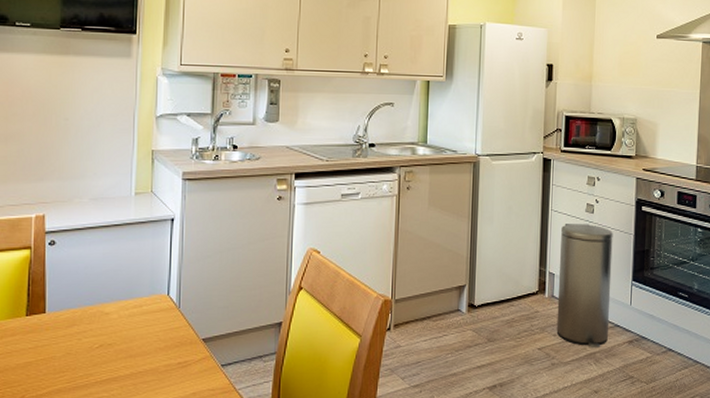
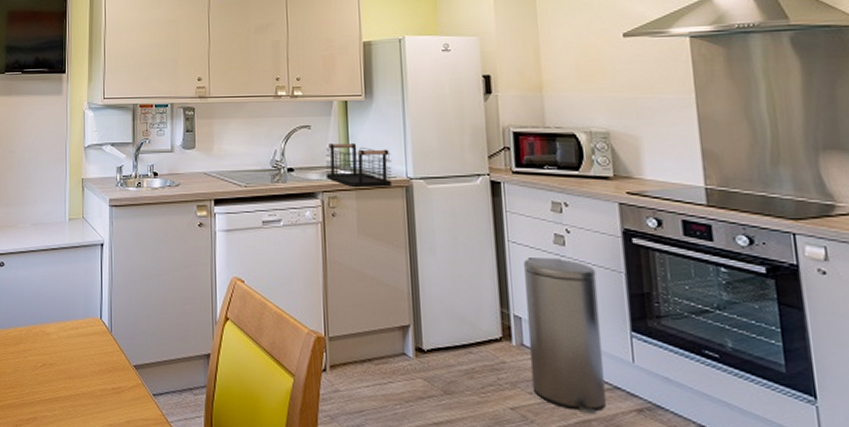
dish rack: none [404,121,464,163] -> present [325,143,393,187]

